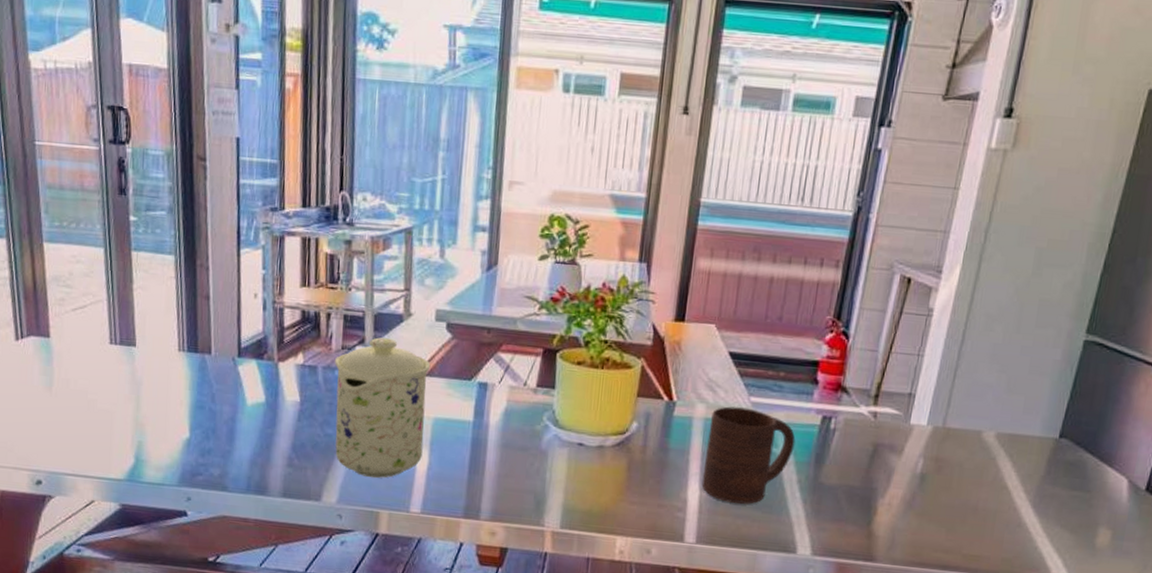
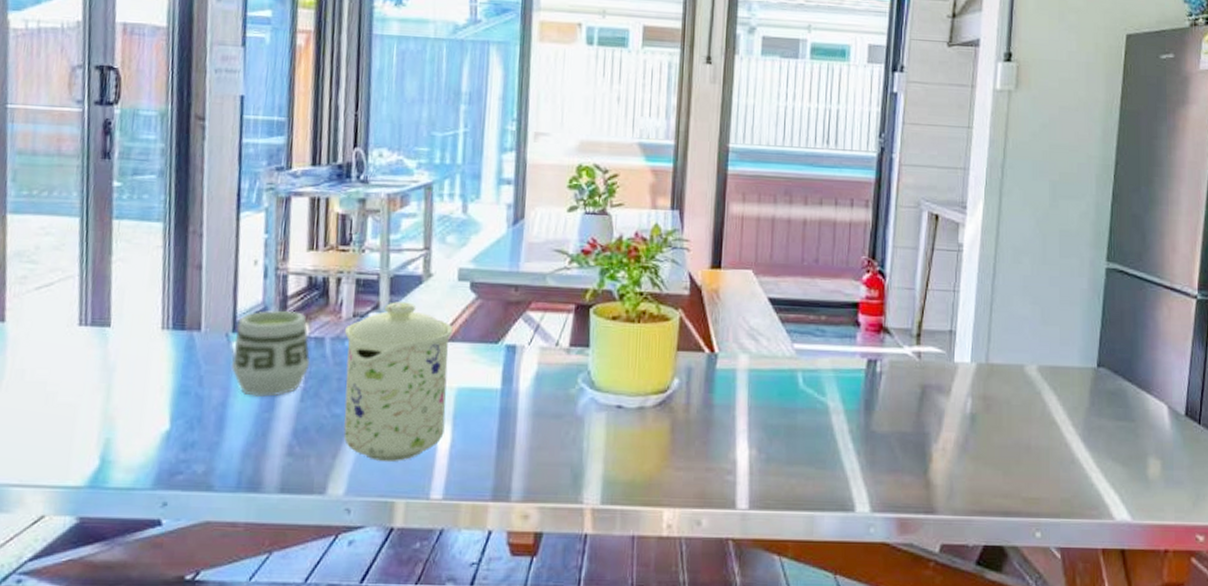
cup: none [238,339,305,415] -> present [231,310,310,398]
cup: present [701,406,796,504] -> none [750,355,843,460]

